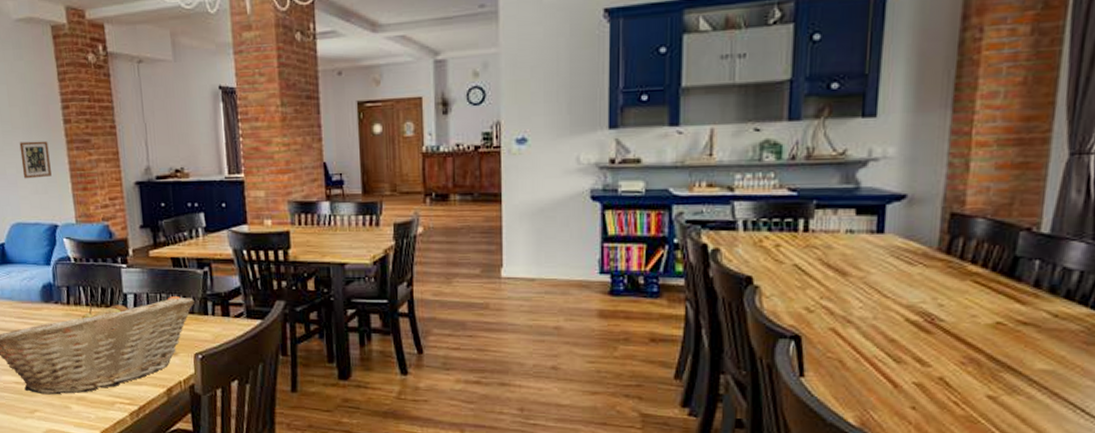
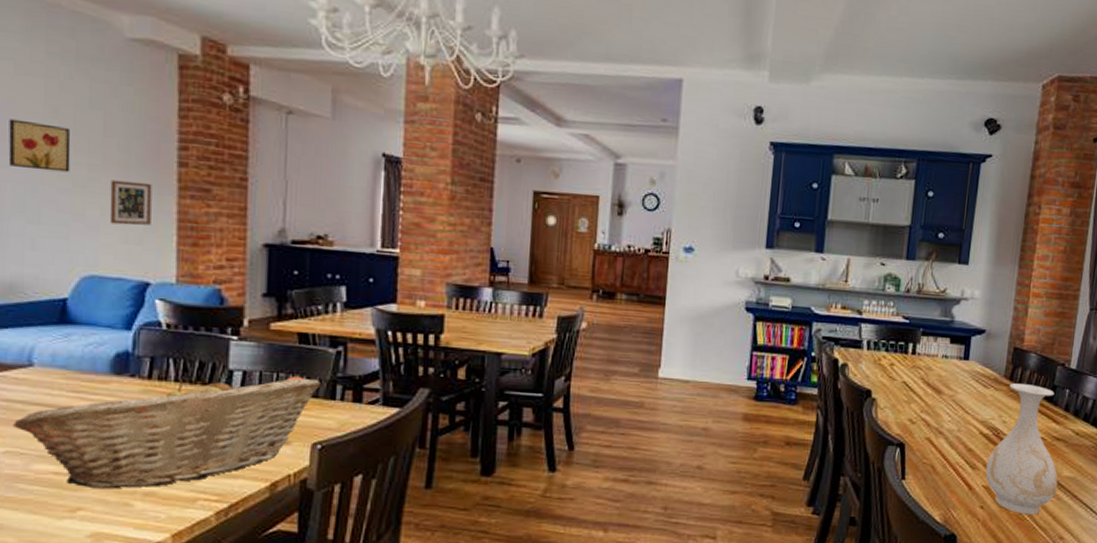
vase: none [916,257,1028,417] -> present [985,383,1058,515]

